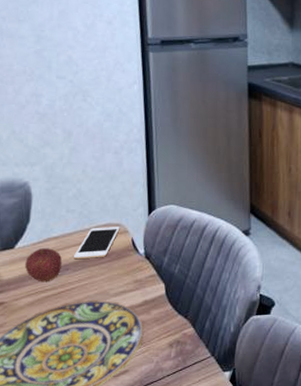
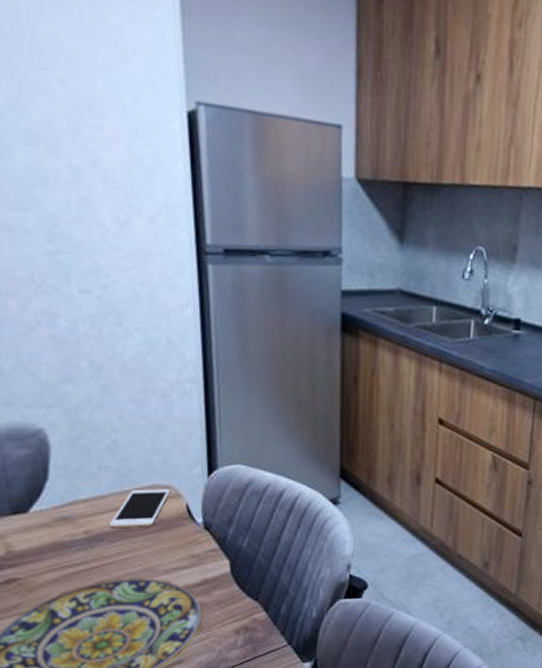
fruit: present [25,248,63,283] -> none [44,513,95,555]

